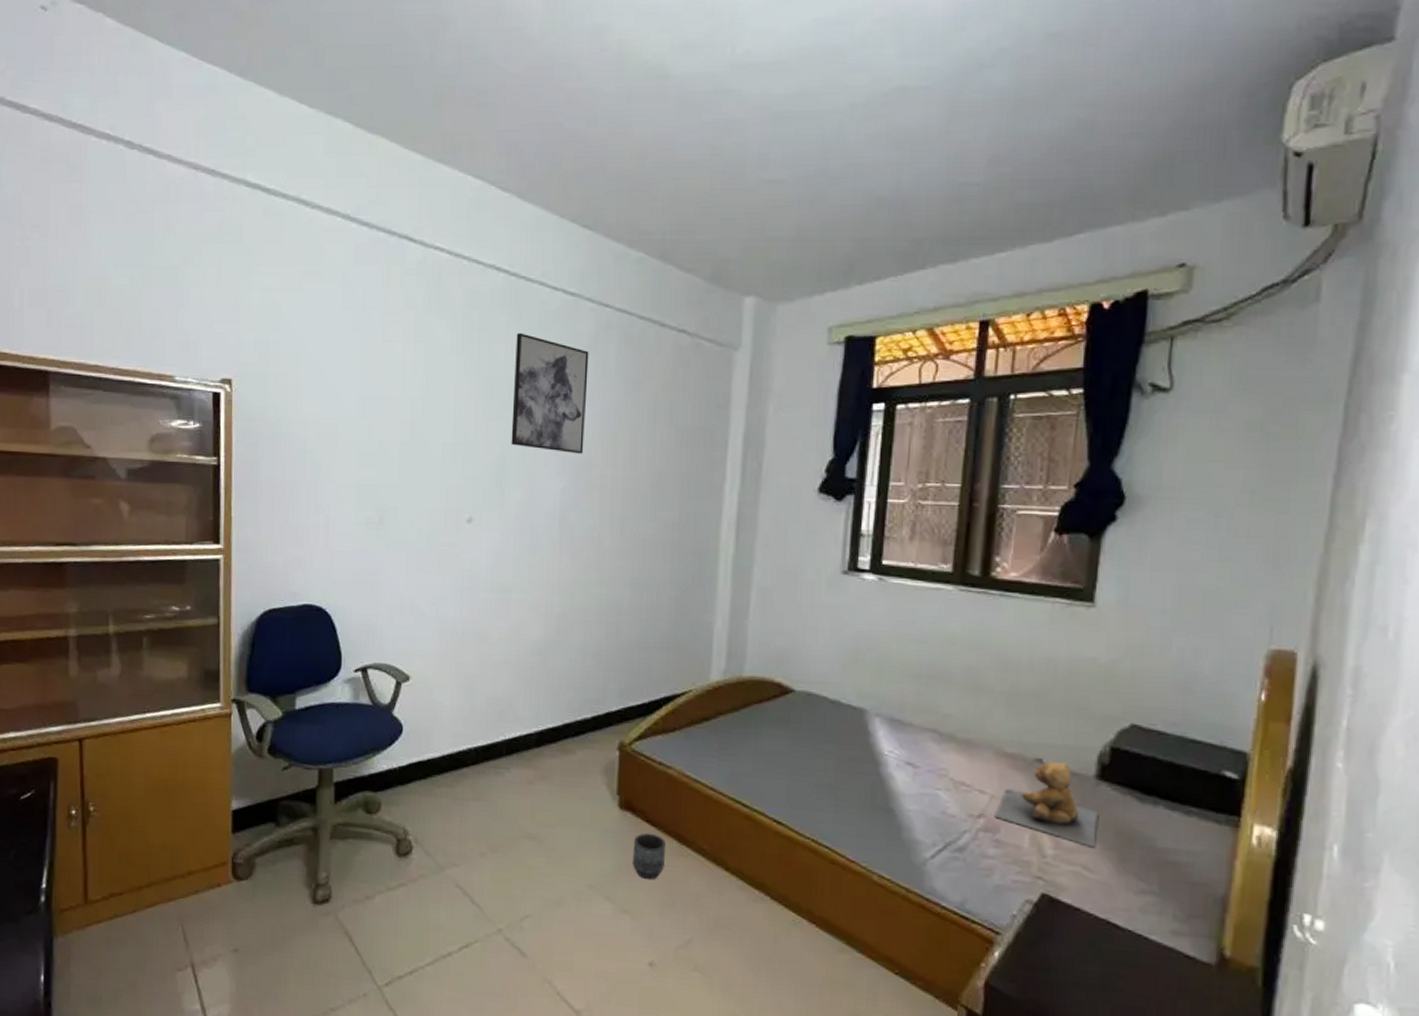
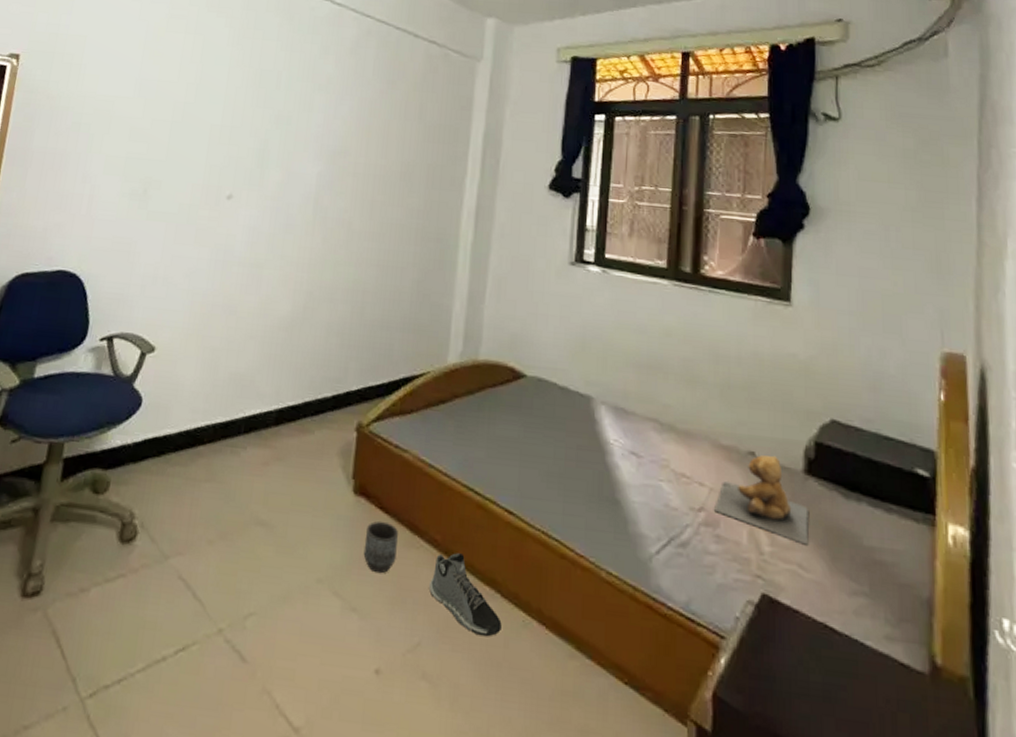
wall art: present [511,332,589,454] -> none [274,33,351,143]
sneaker: none [699,860,772,934] -> present [429,553,502,637]

